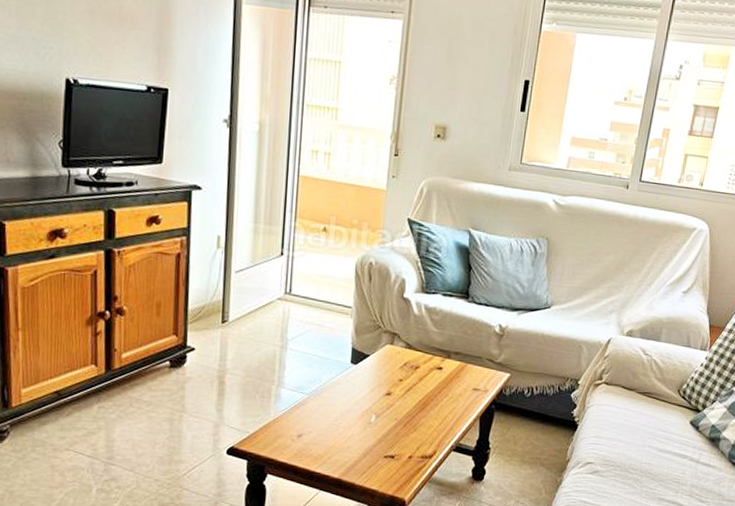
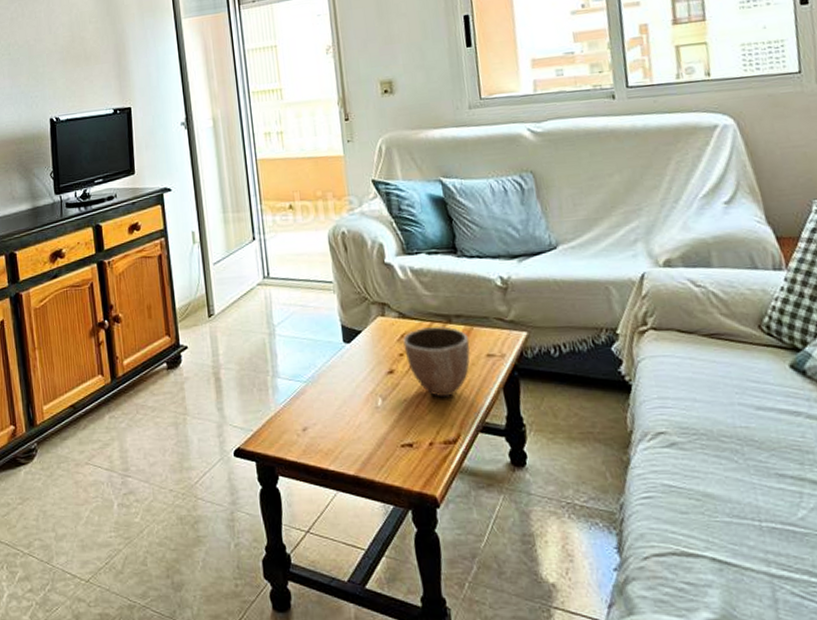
decorative bowl: none [404,358,462,420] -> present [403,326,470,398]

